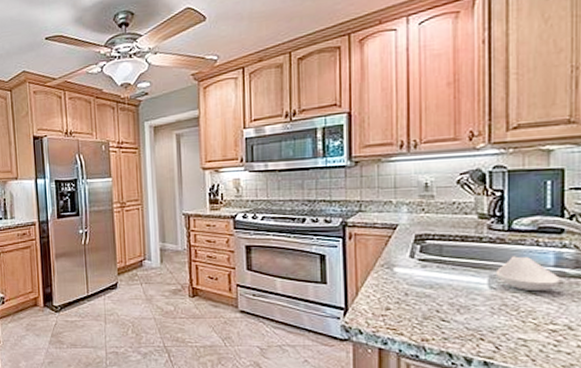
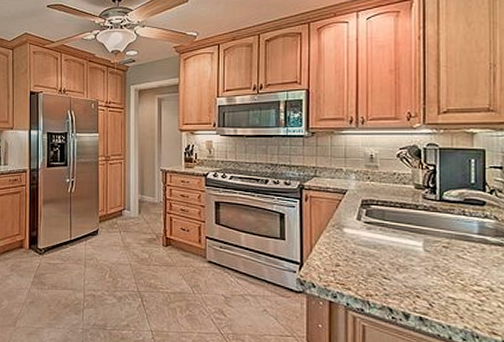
spoon rest: present [495,256,560,292] -> none [429,223,483,256]

